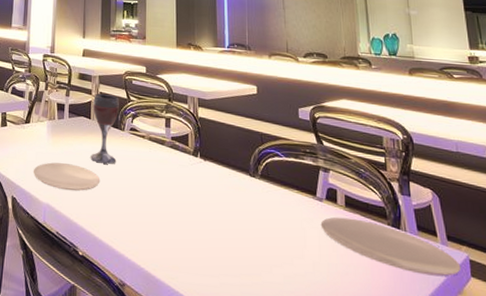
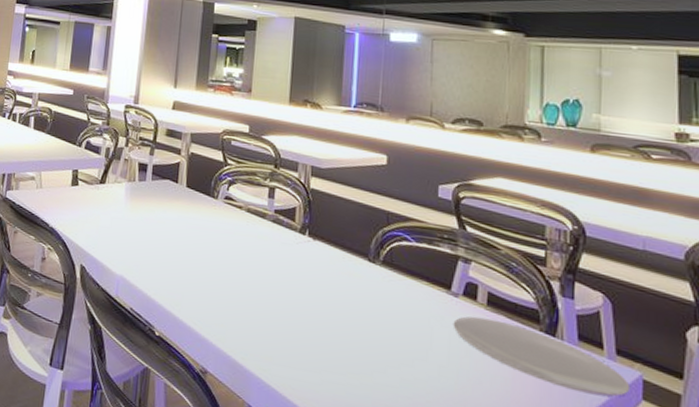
plate: present [33,162,101,191] -> none [106,230,186,265]
cup: present [90,93,119,164] -> none [175,154,214,237]

